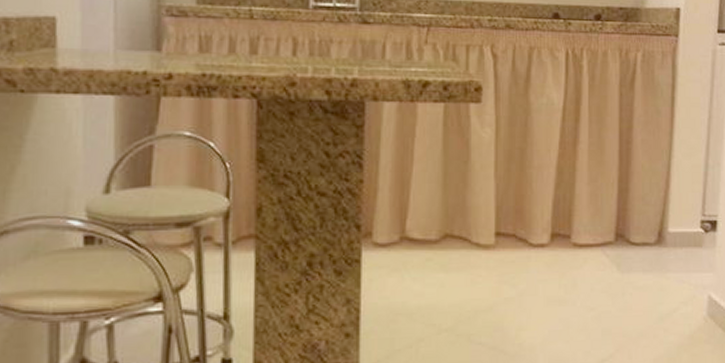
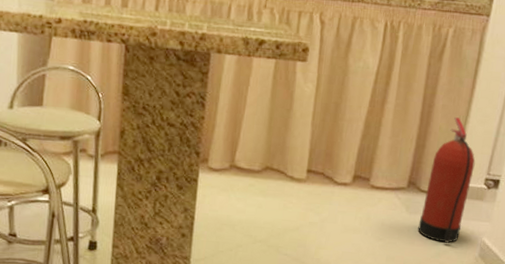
fire extinguisher: none [633,153,687,304] -> present [418,117,476,243]

